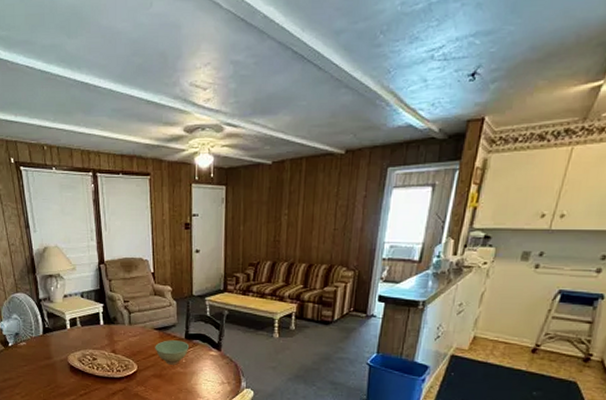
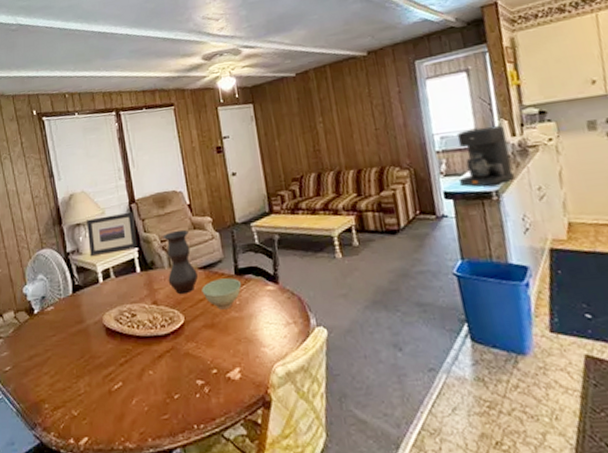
picture frame: none [59,271,103,305] -> present [87,211,138,256]
vase: none [126,294,153,348] -> present [163,229,198,294]
coffee maker: none [395,242,448,297] -> present [457,125,514,187]

